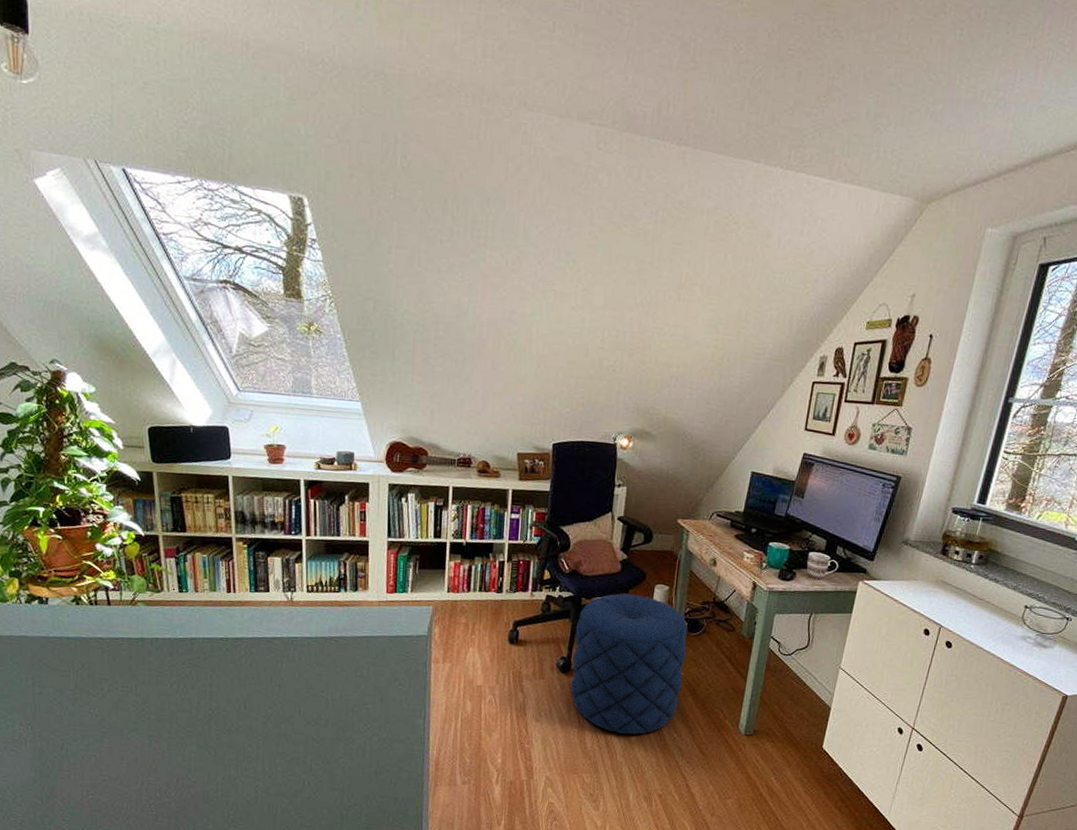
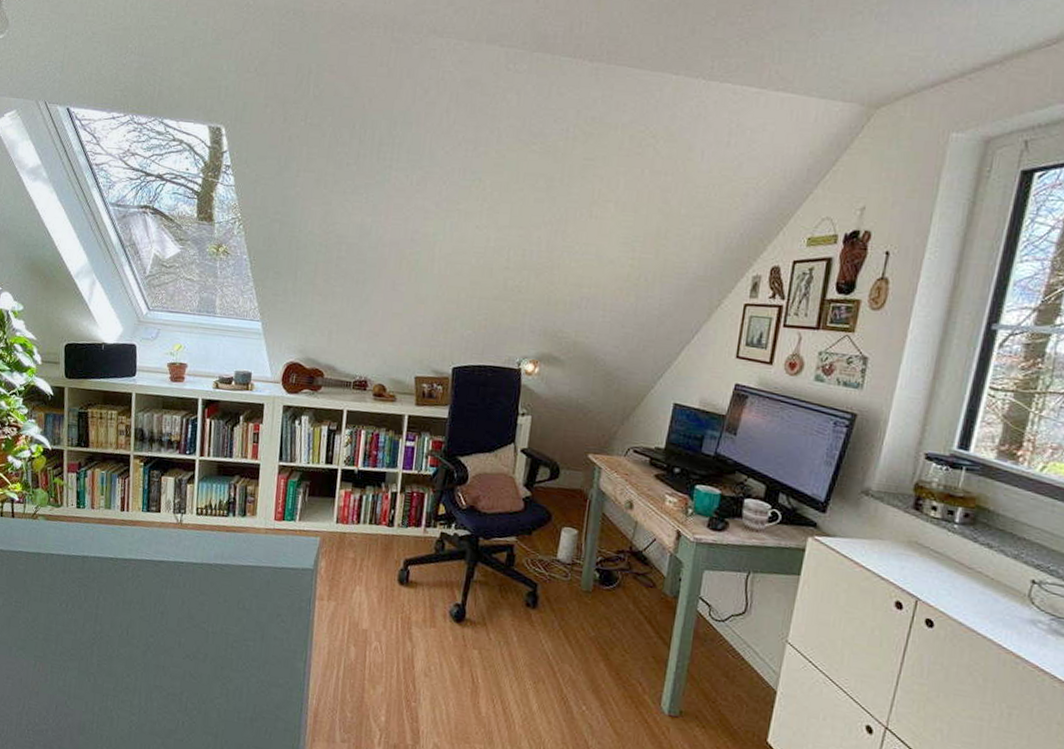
pouf: present [570,593,688,735] -> none [464,535,600,703]

